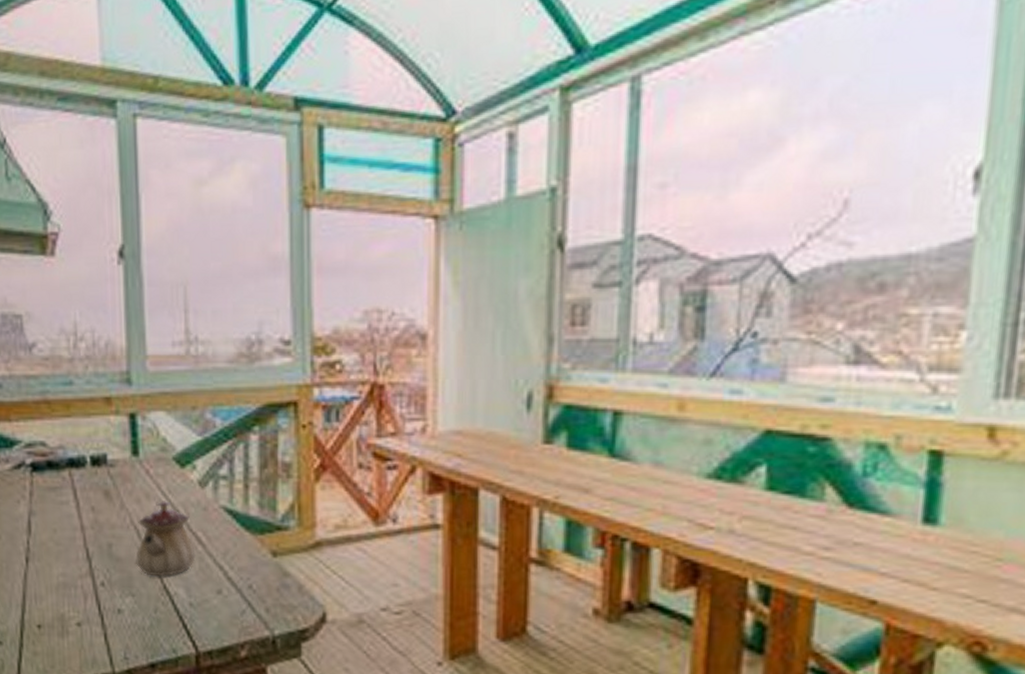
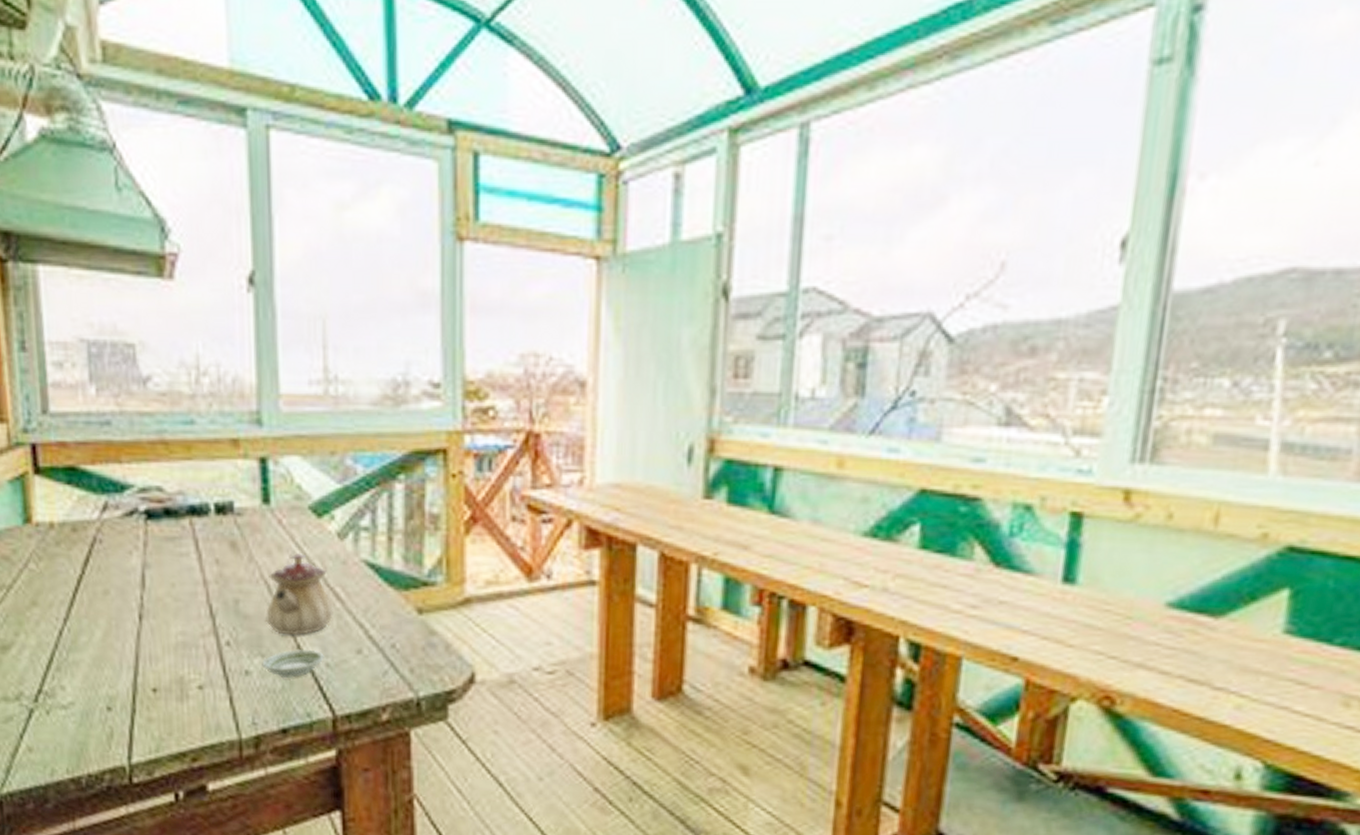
saucer: none [132,589,188,617] -> present [262,648,324,679]

